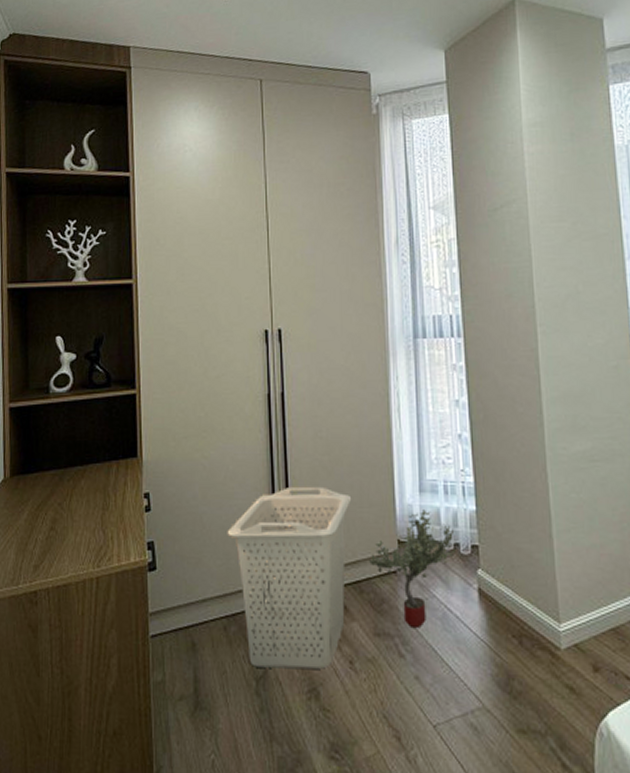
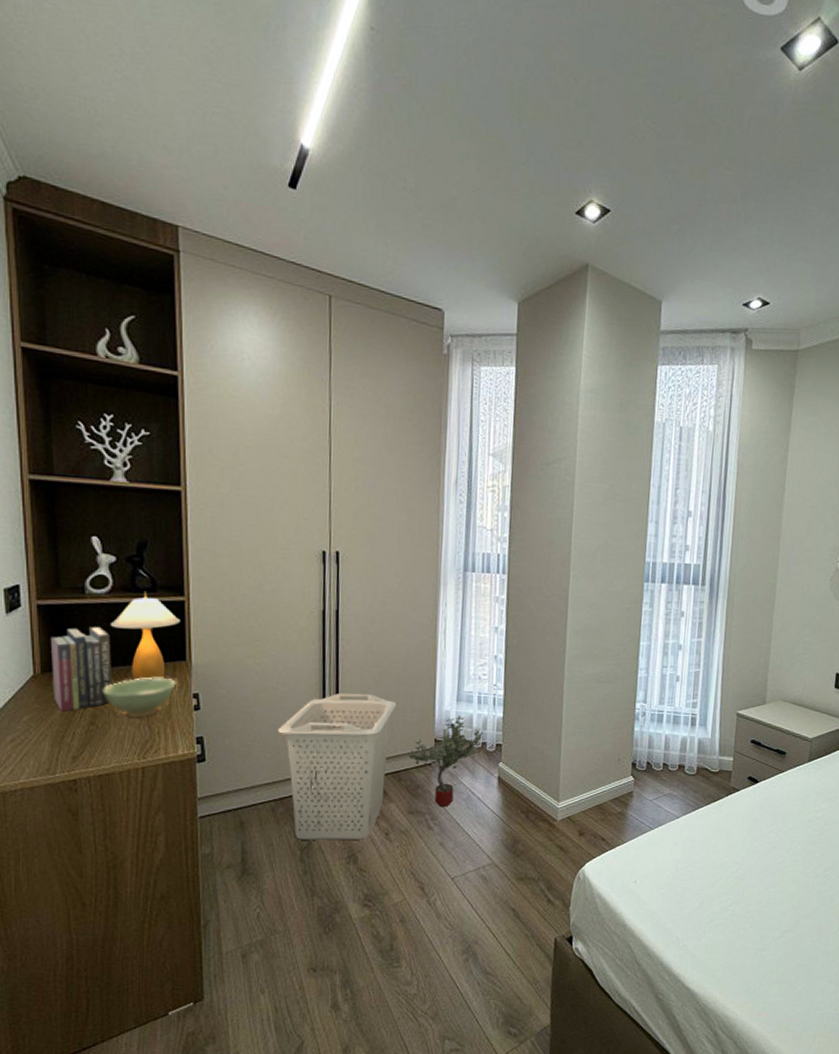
books: none [19,425,71,518] -> present [51,626,111,712]
bowl: none [63,477,128,522] -> present [104,677,176,718]
table lamp: none [70,386,132,480] -> present [110,590,180,680]

